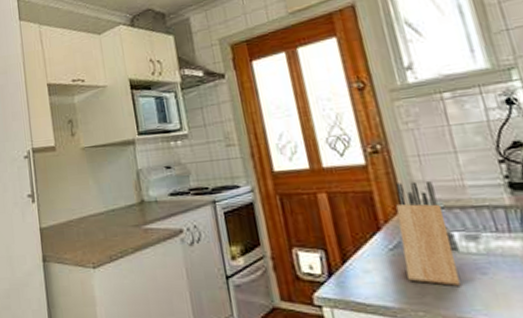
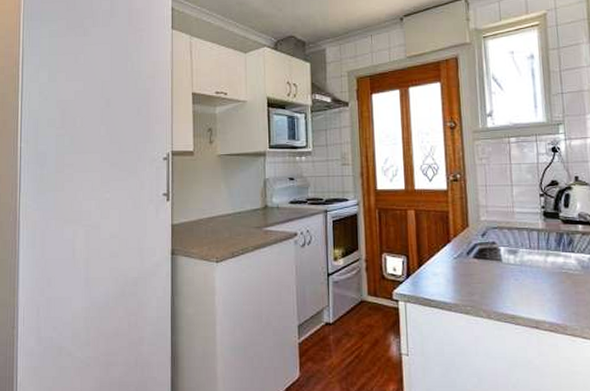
knife block: present [396,181,460,286] -> none [463,206,499,288]

